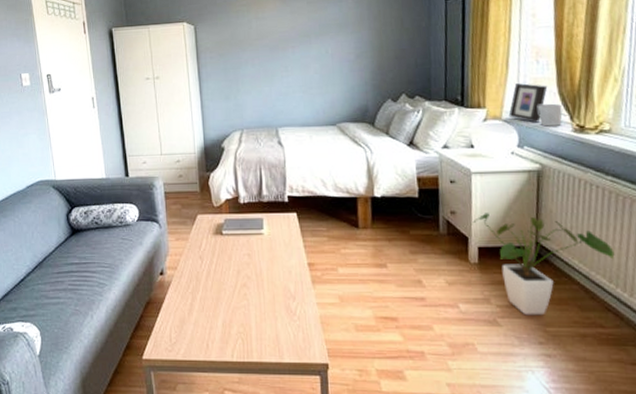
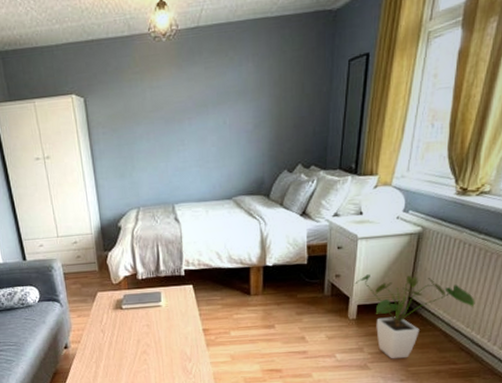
picture frame: present [508,83,548,123] -> none [398,148,439,188]
candle holder: present [538,103,563,127] -> none [427,167,449,191]

